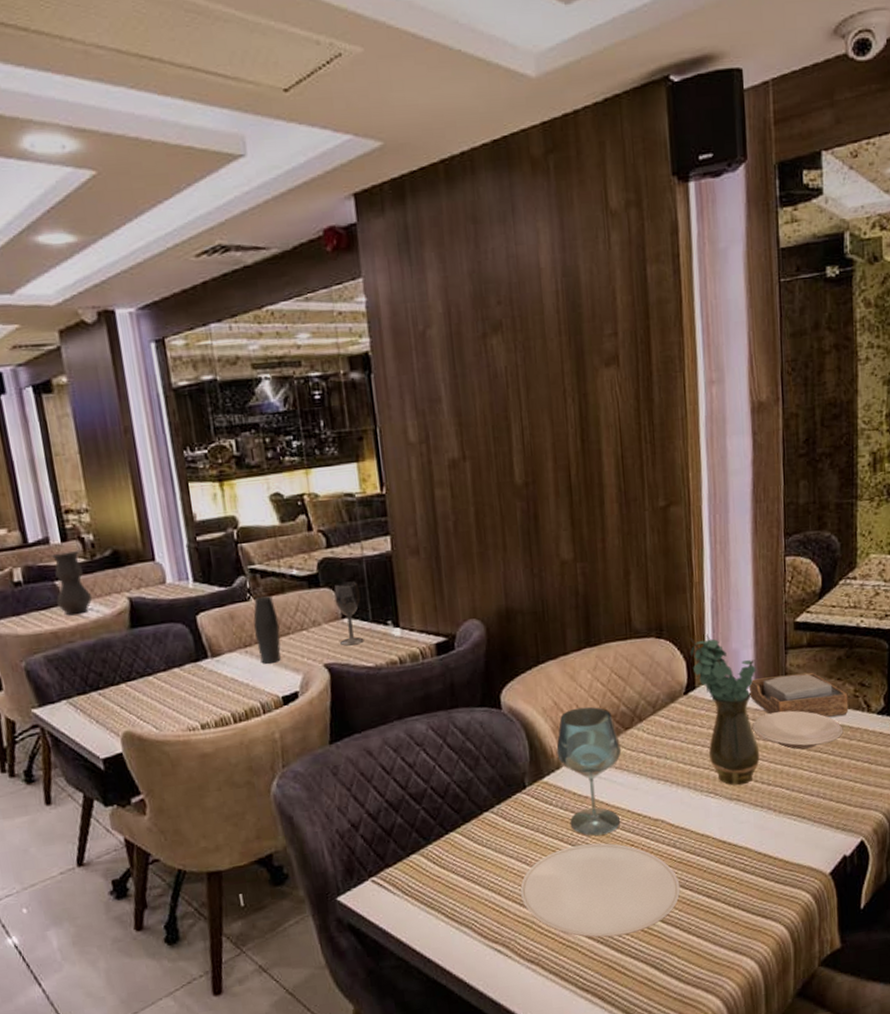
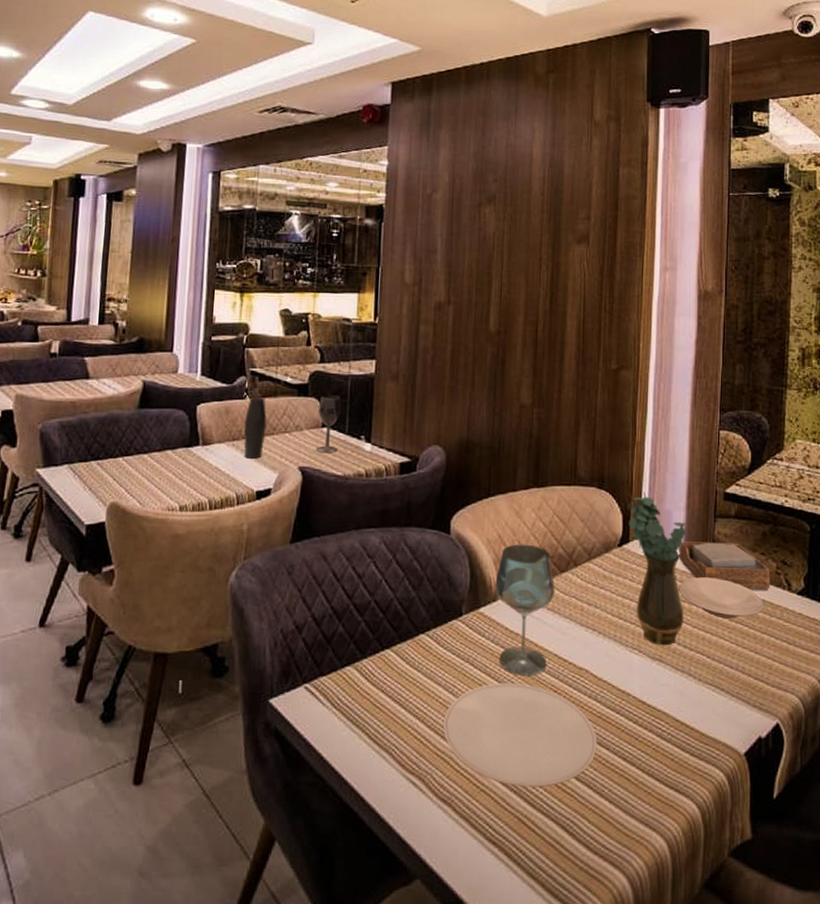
vase: present [51,551,92,616] -> none [82,333,113,389]

